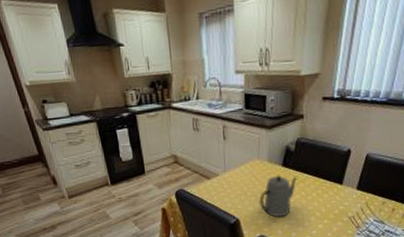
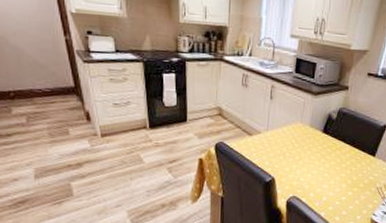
teapot: present [258,175,297,218] -> none [295,140,335,181]

